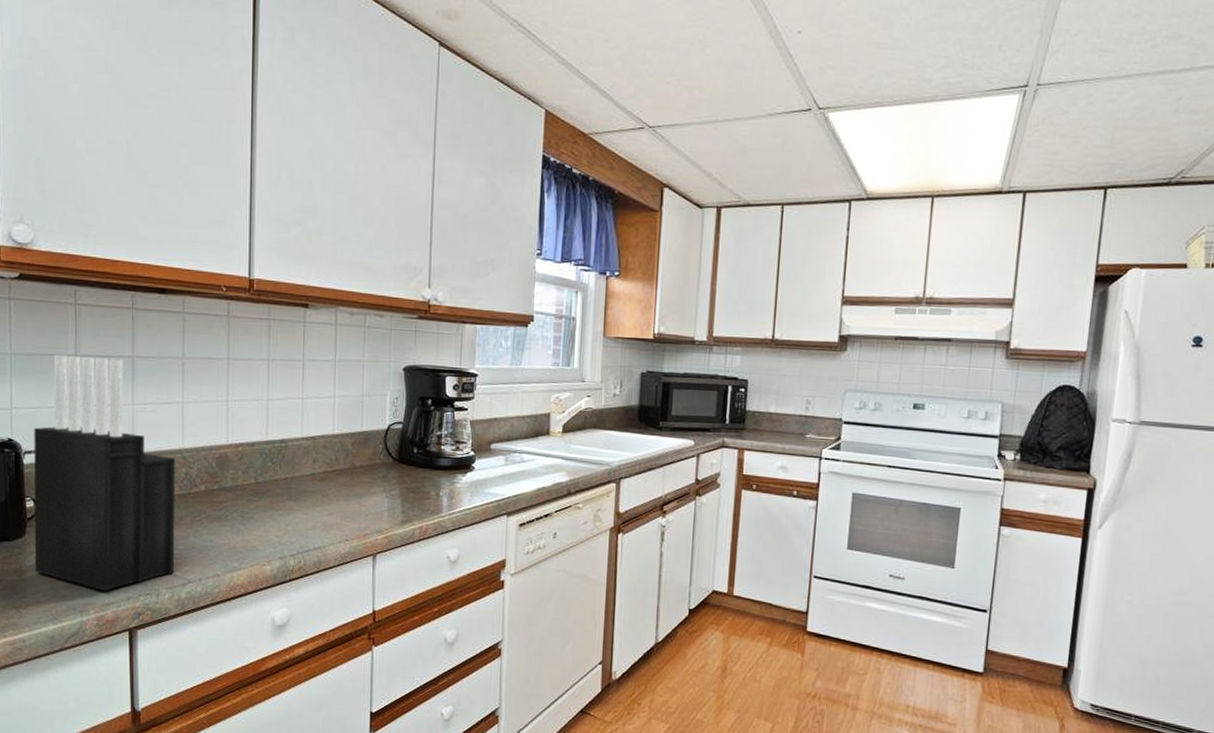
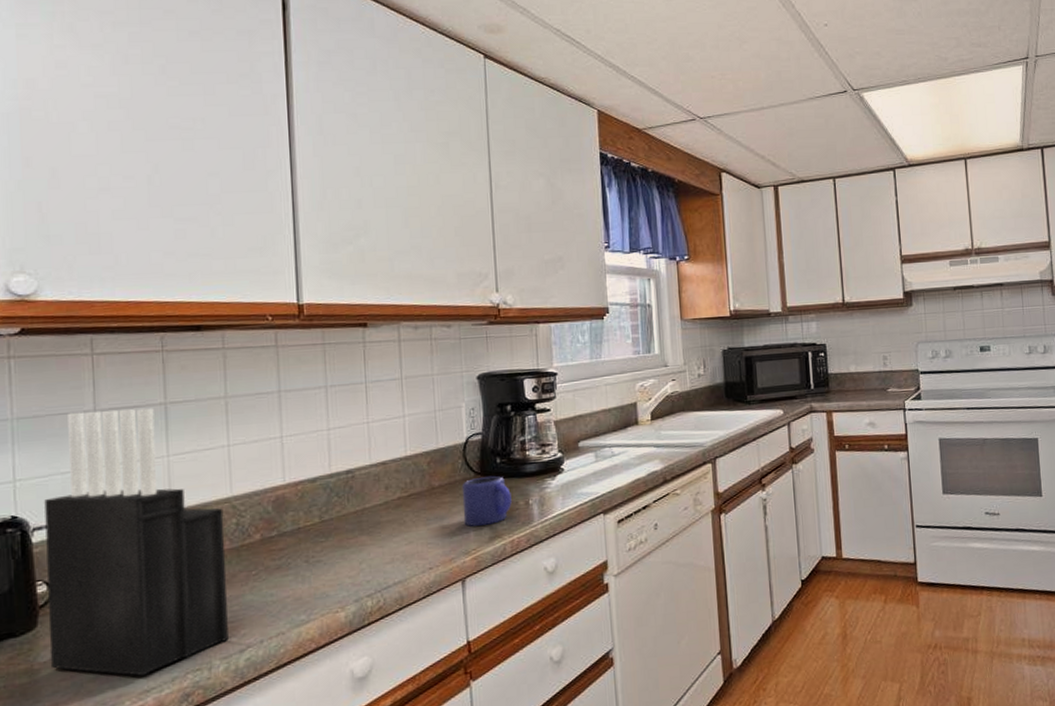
mug: none [379,463,424,510] -> present [461,475,512,527]

